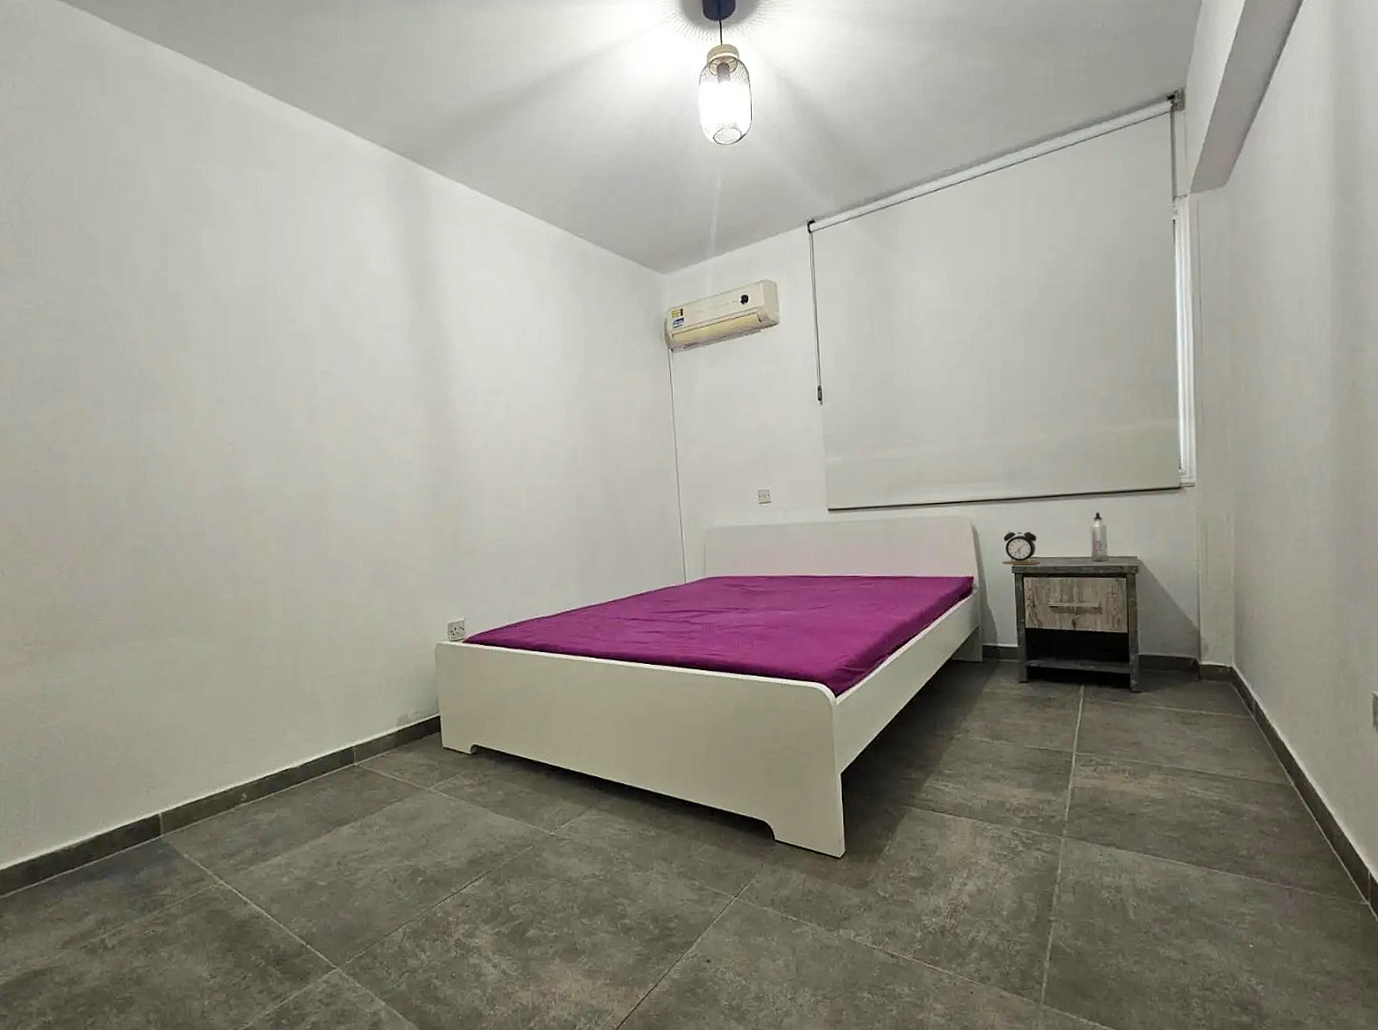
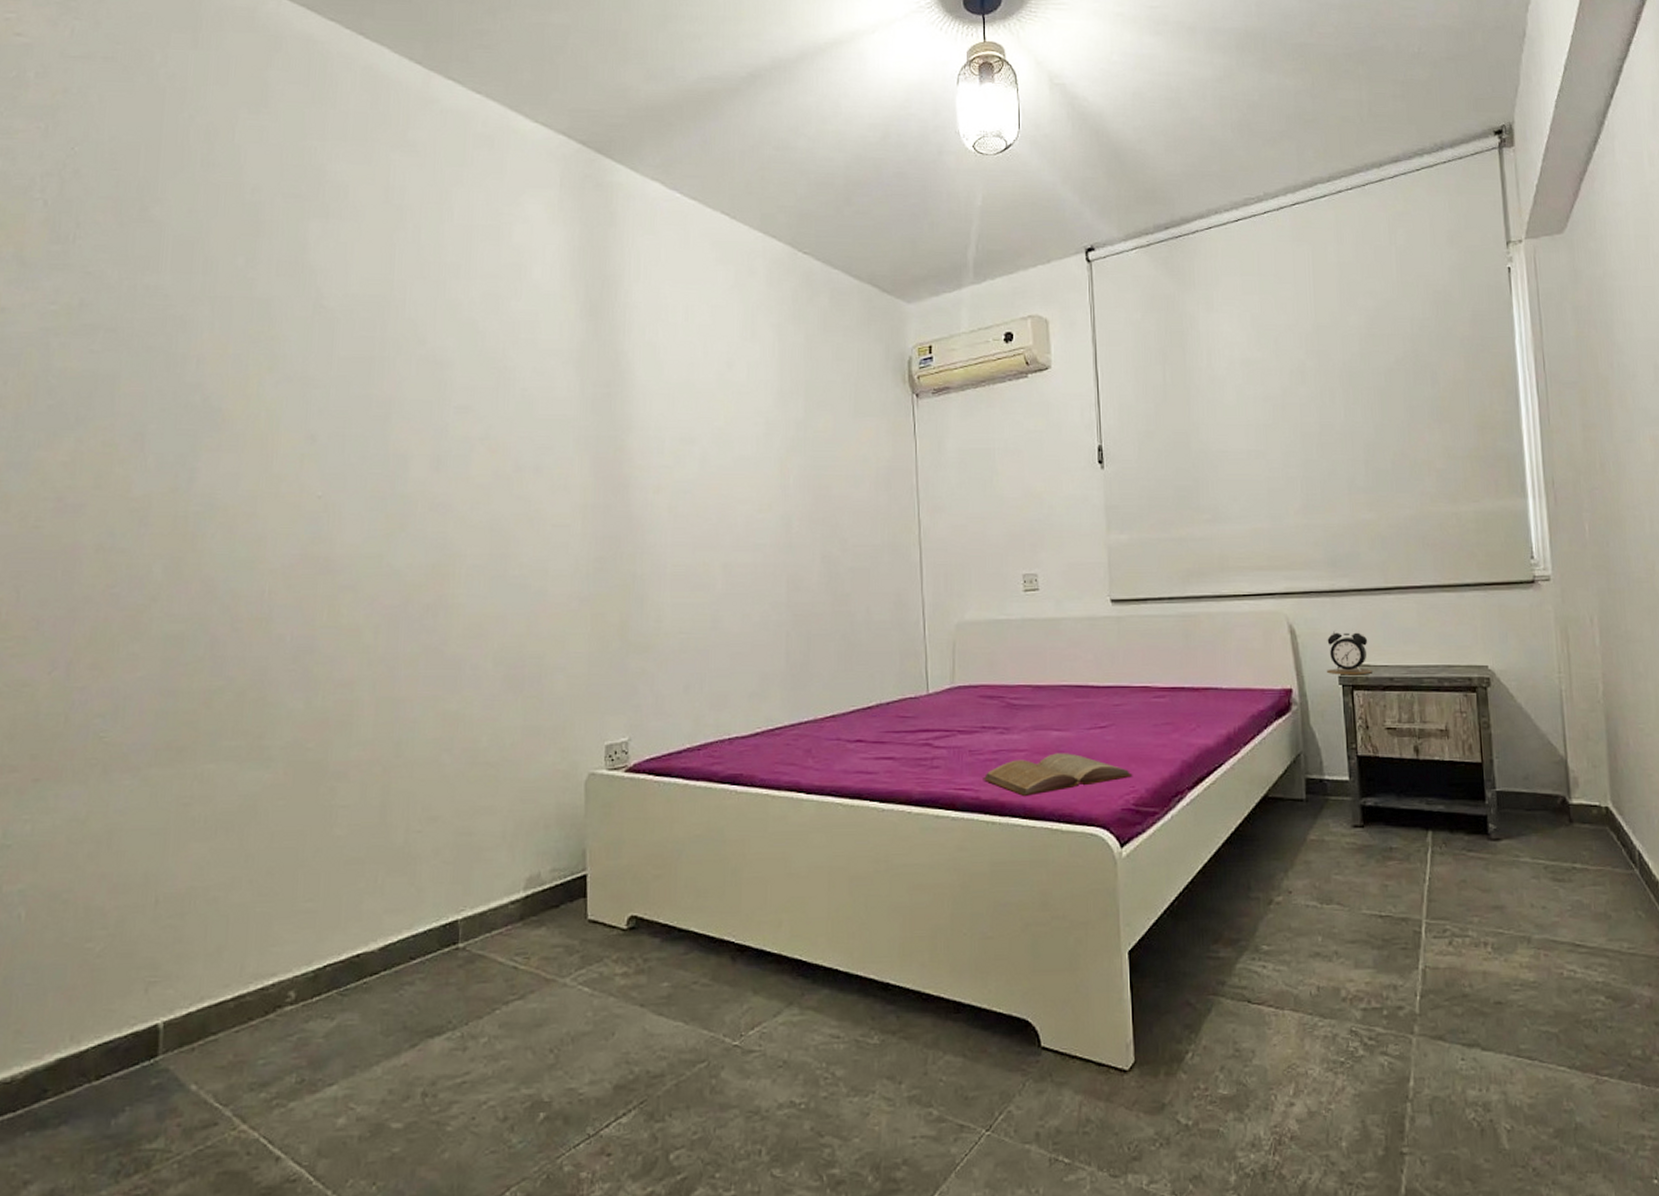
book: none [729,627,844,660] -> present [983,753,1132,797]
water bottle: present [1090,512,1108,562] -> none [1430,610,1454,671]

